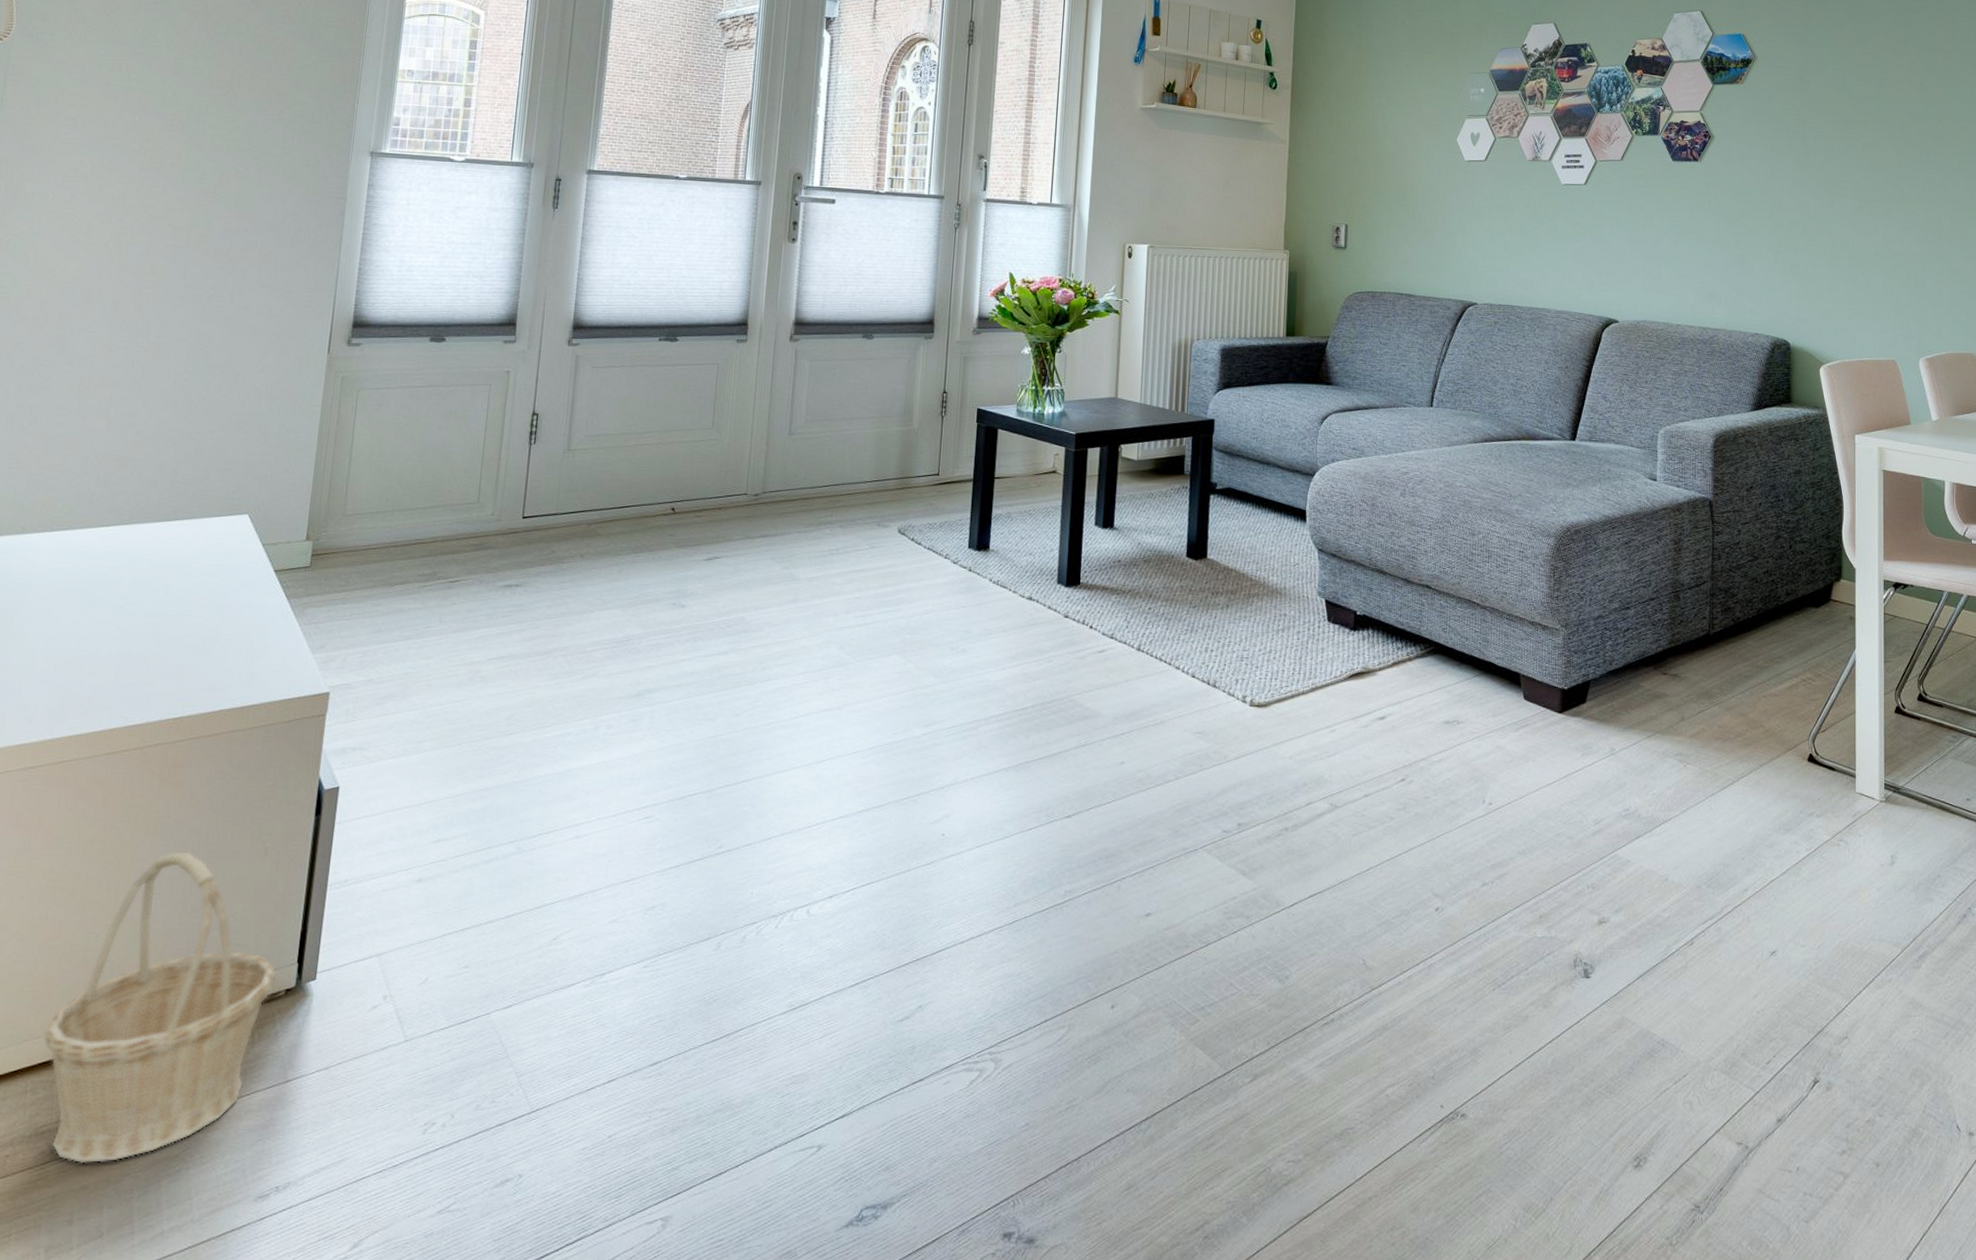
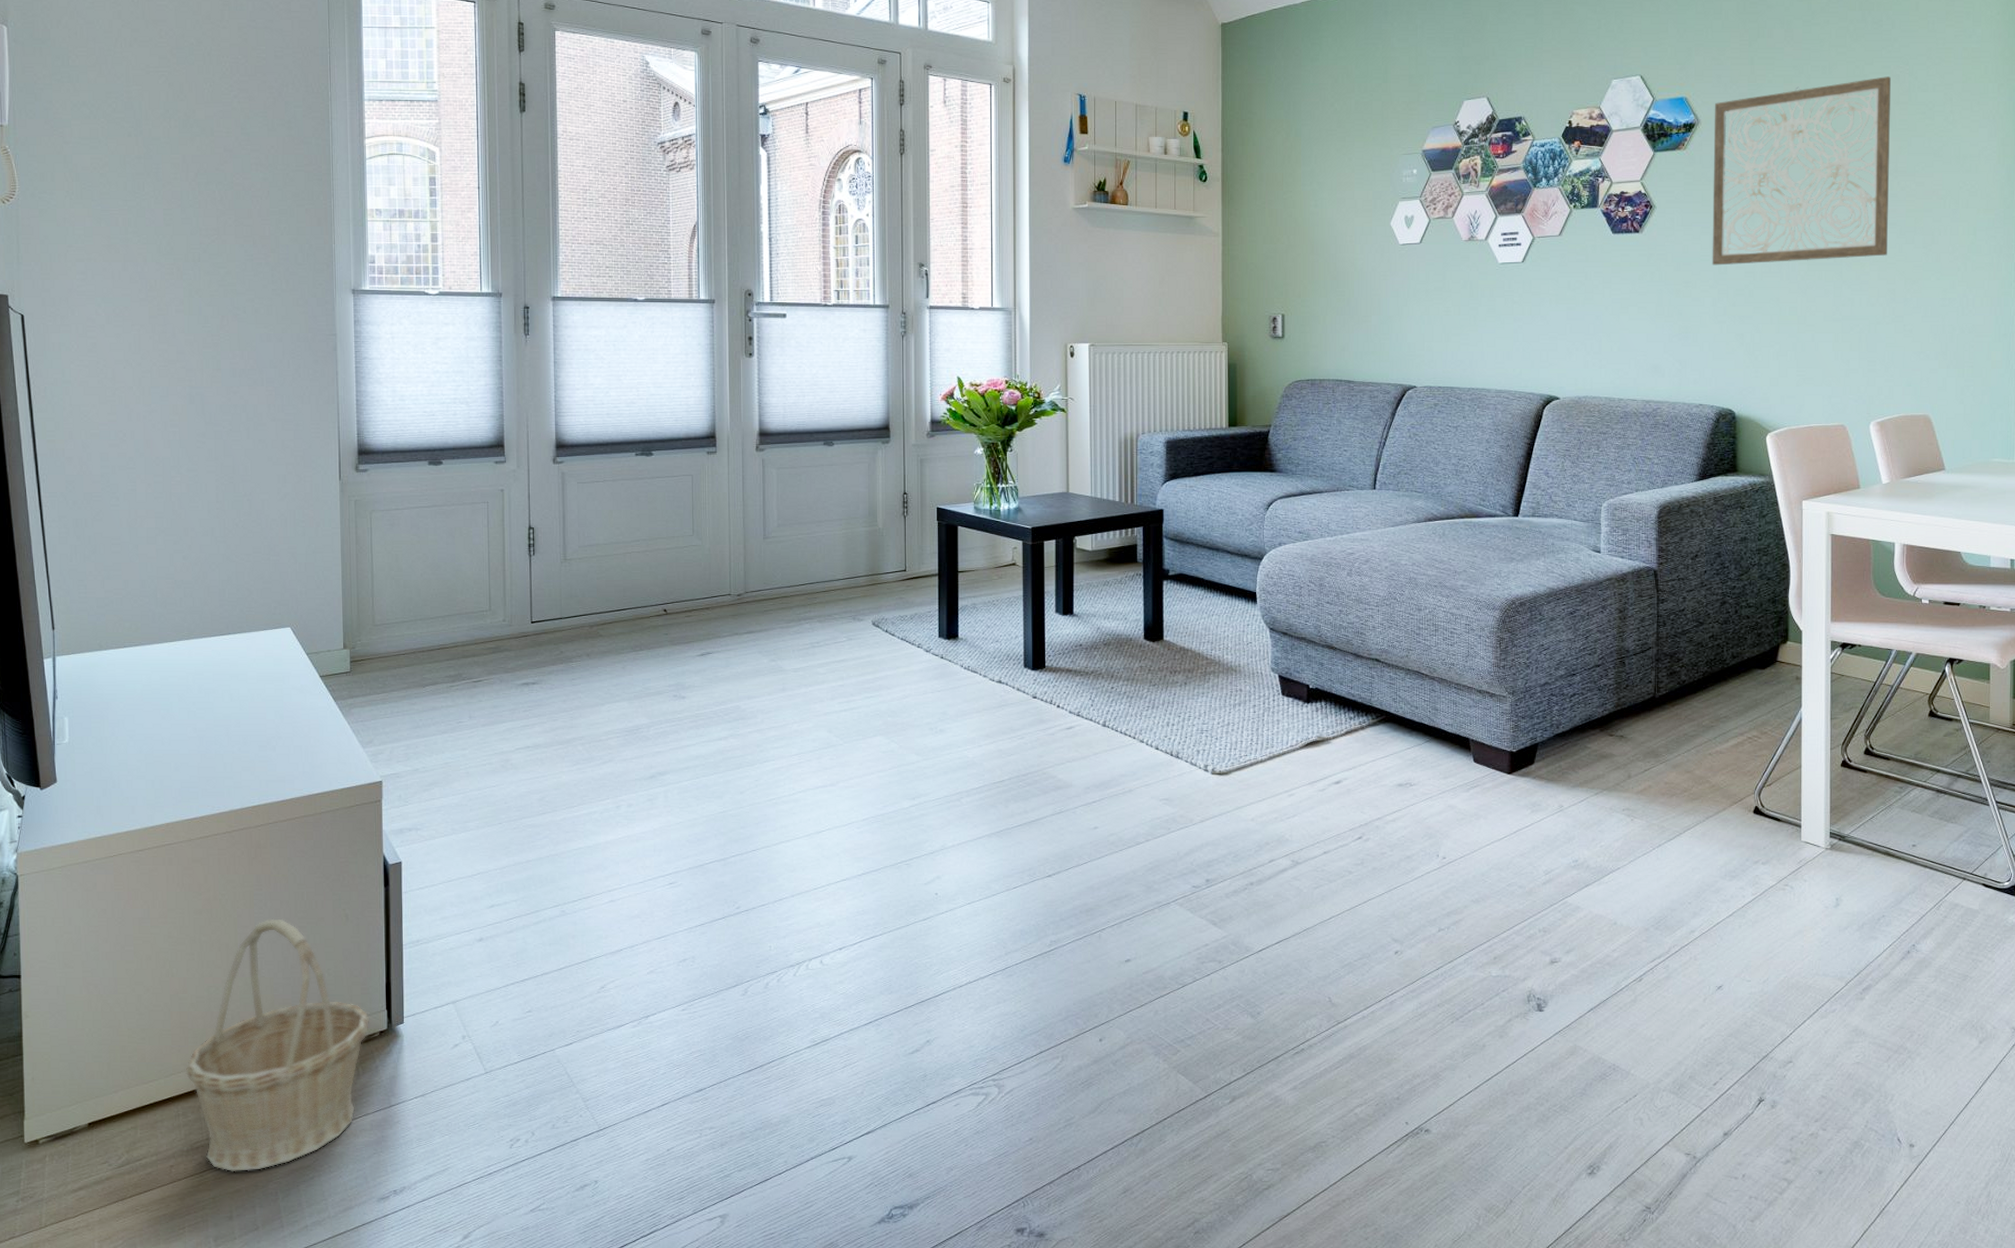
wall art: none [1767,25,1935,198] -> present [1712,76,1891,266]

